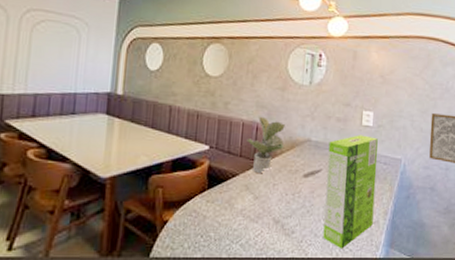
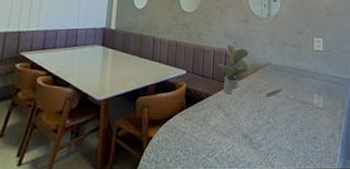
cake mix box: present [323,135,378,249] -> none [286,58,329,161]

